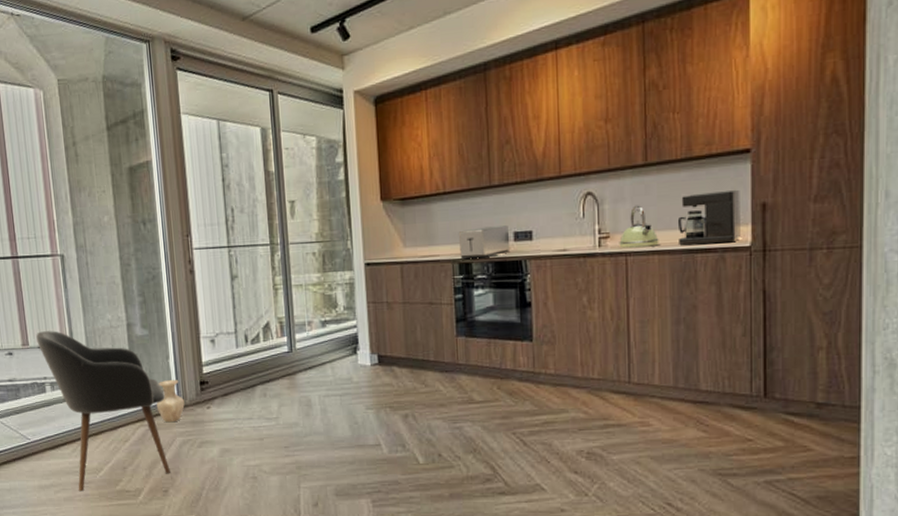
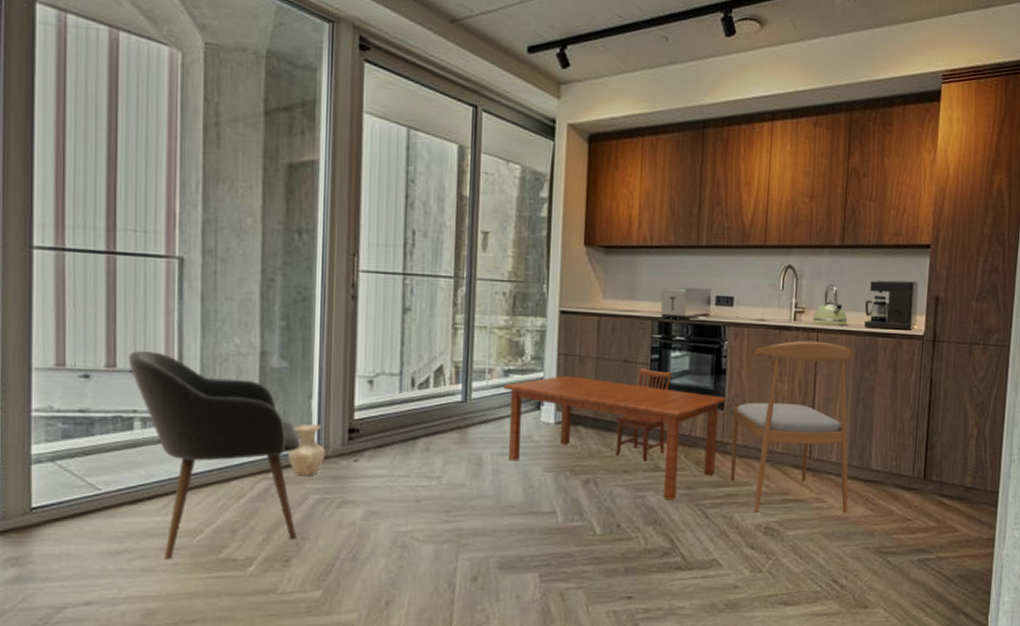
dining table: none [322,308,535,430] -> present [503,369,727,501]
dining chair: none [542,264,676,439] -> present [730,340,852,514]

